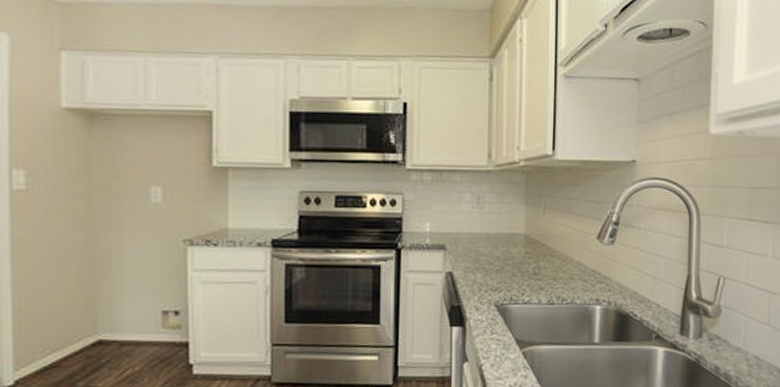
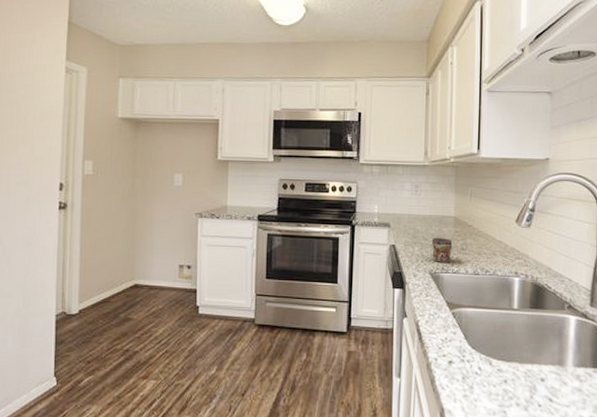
mug: none [497,261,523,292] -> present [431,238,453,263]

